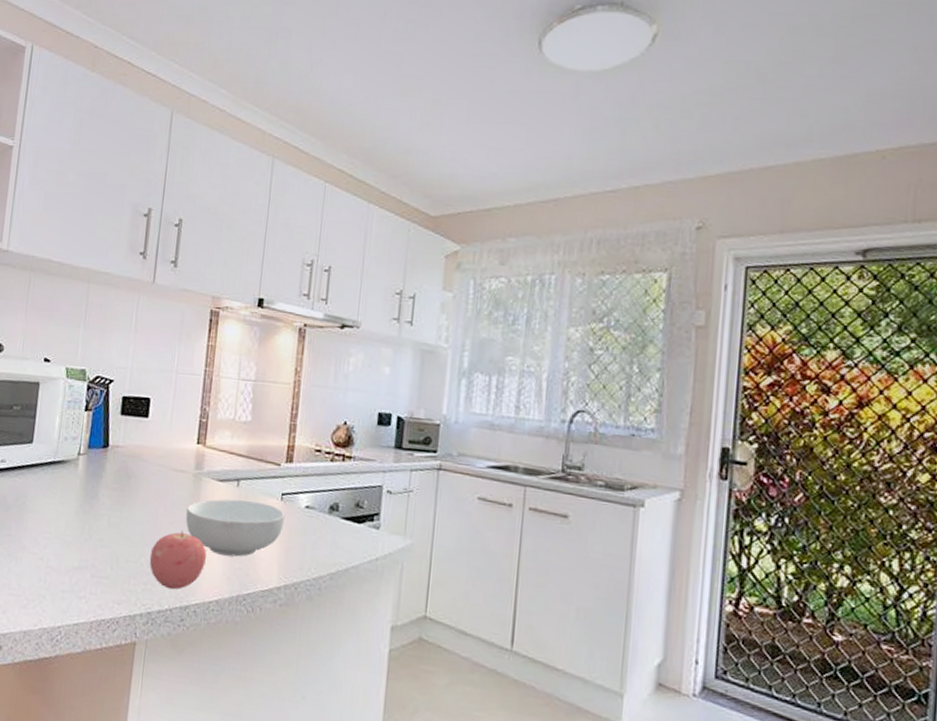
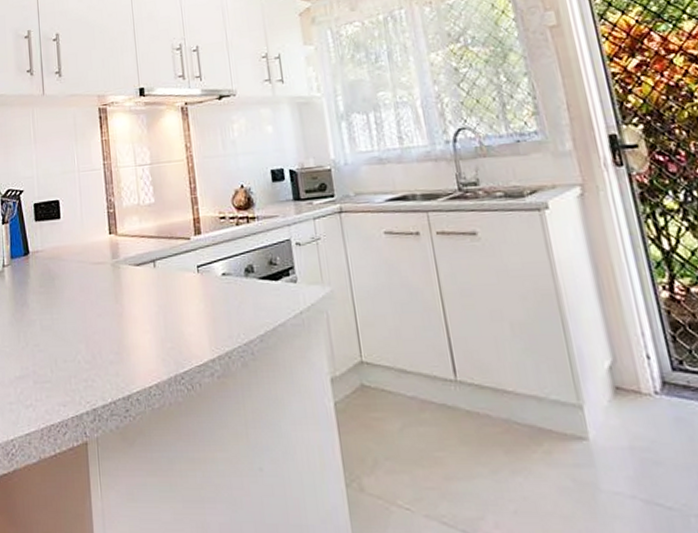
apple: present [149,530,207,590] -> none [85,320,139,382]
cereal bowl: present [185,499,285,557] -> none [111,278,205,338]

